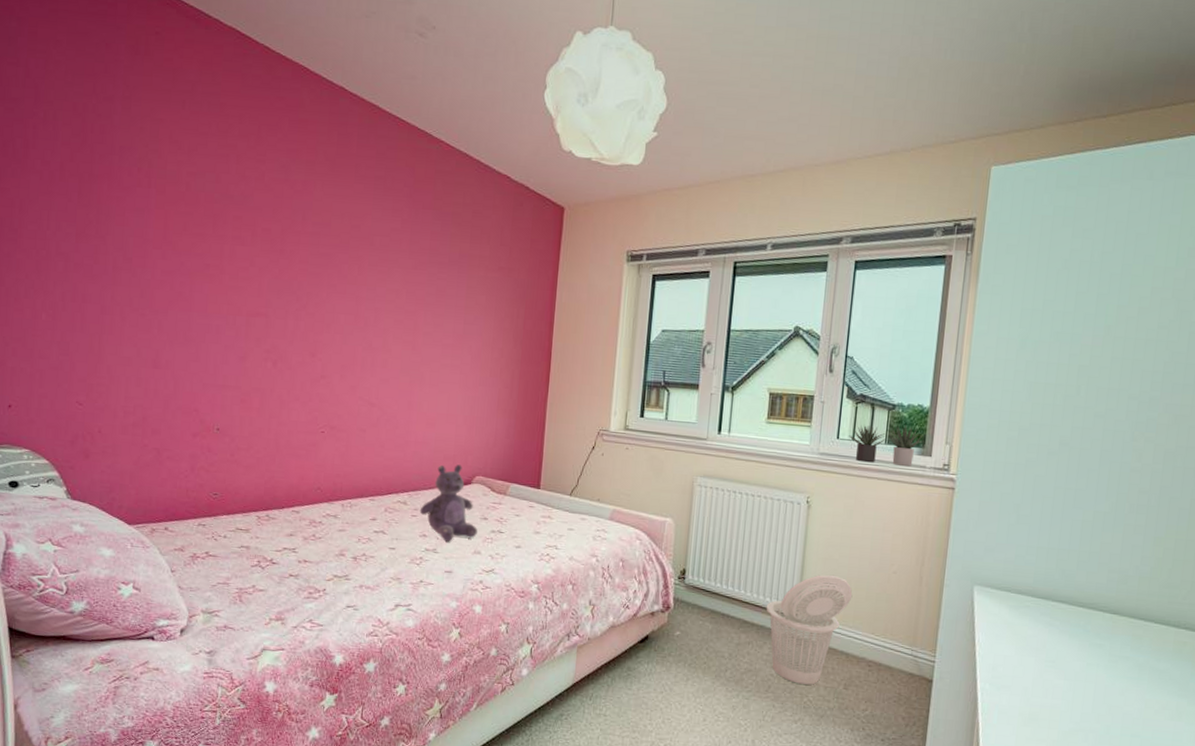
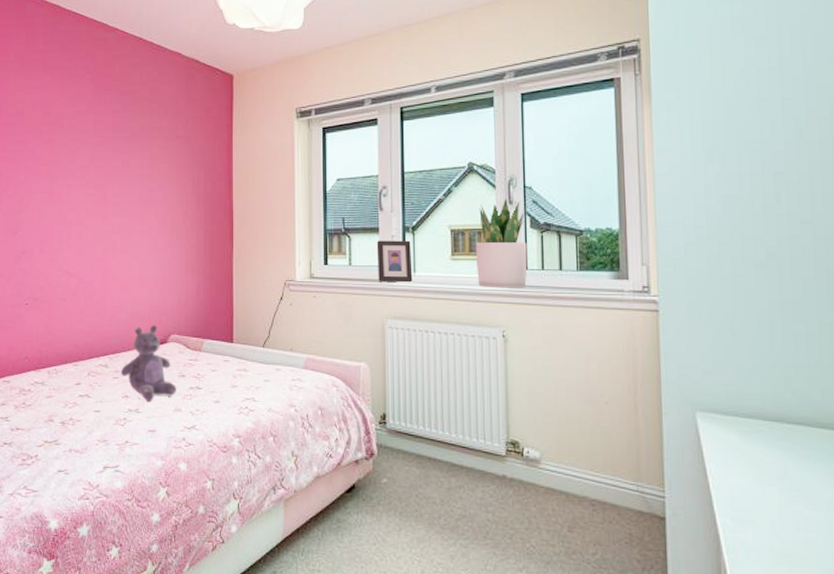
picture frame: none [692,397,729,443] -> present [376,240,413,283]
laundry basket: present [766,574,853,685] -> none [473,410,564,530]
planter: none [789,366,843,457] -> present [476,198,528,288]
succulent plant: present [848,425,924,468] -> none [537,250,618,293]

